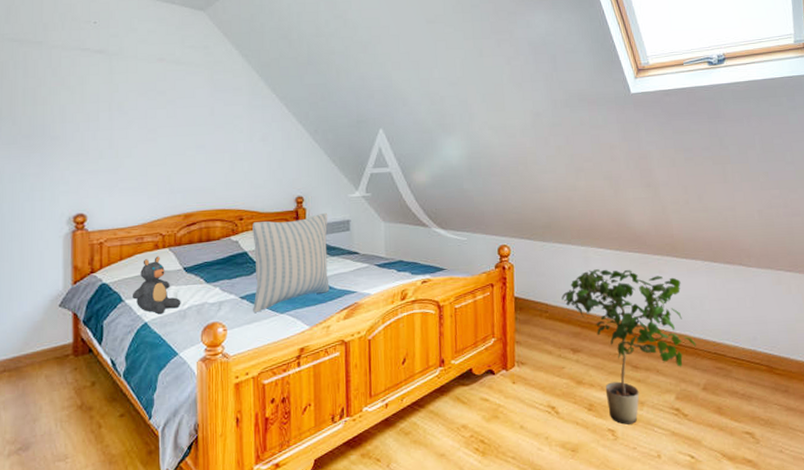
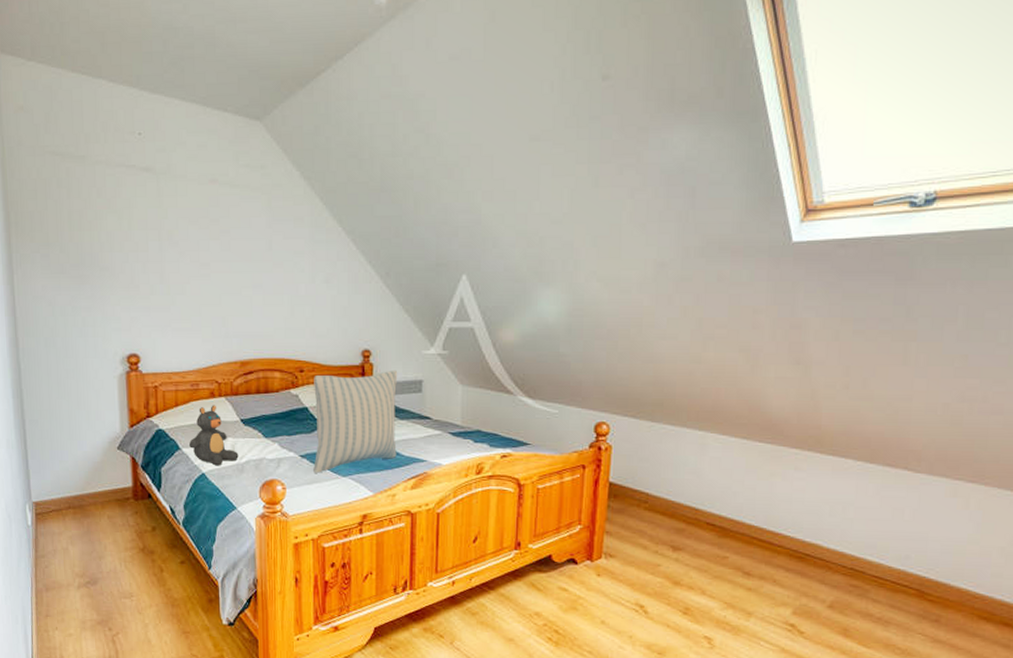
potted plant: present [561,269,697,425] -> none [666,459,829,634]

